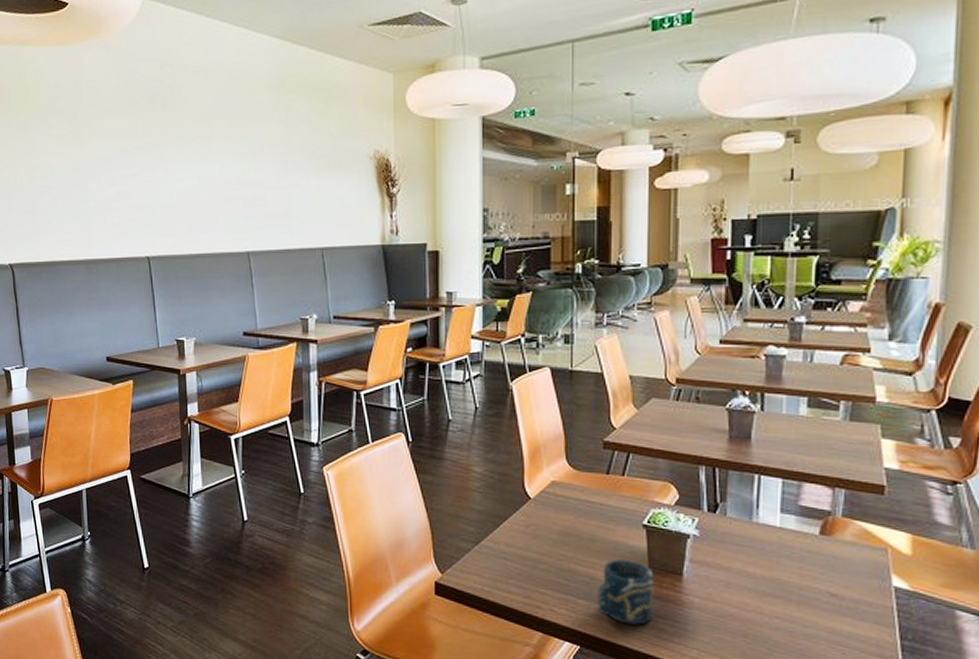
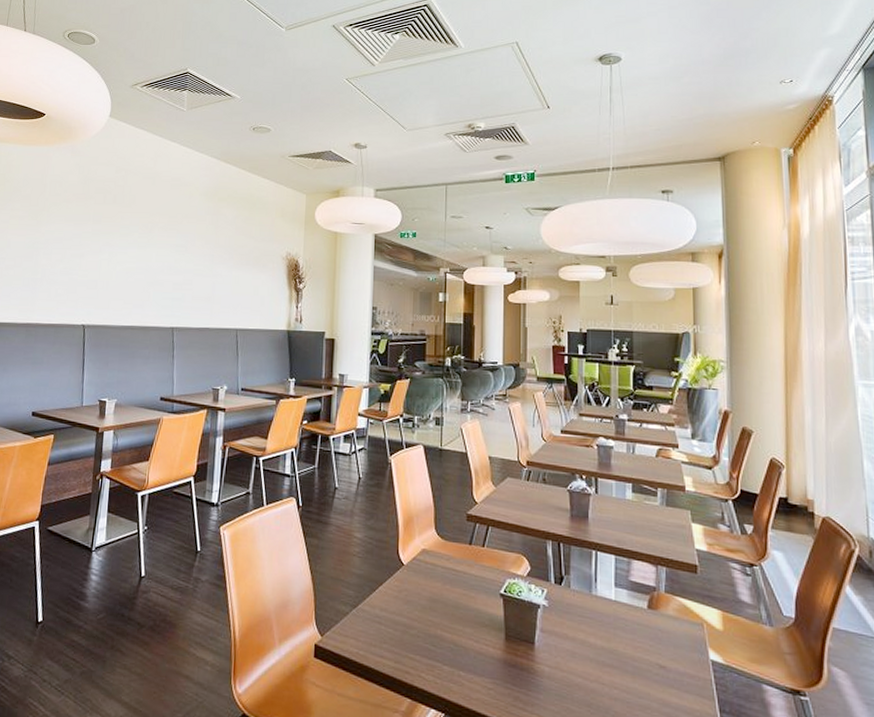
cup: present [597,559,654,626] -> none [460,627,510,694]

